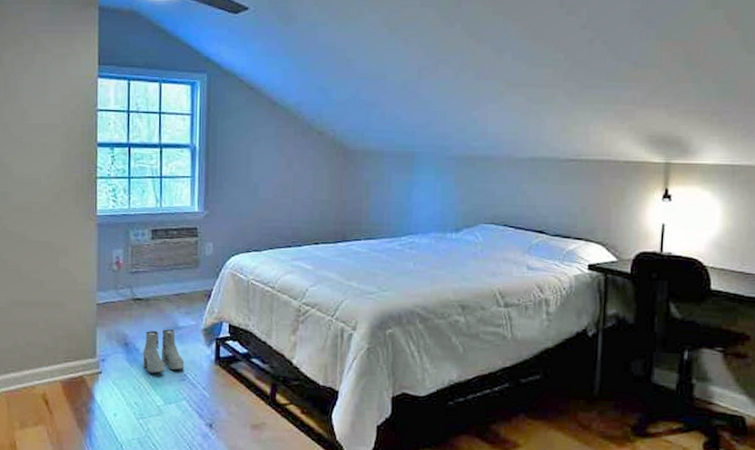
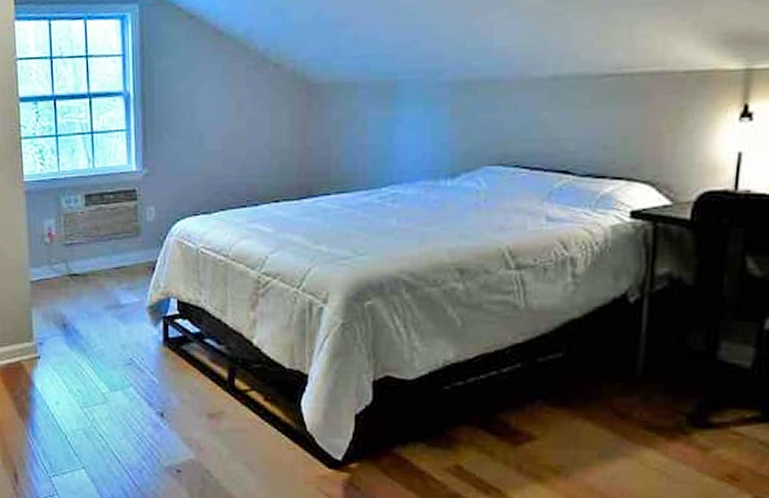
boots: present [143,329,185,374] -> none [83,308,130,358]

